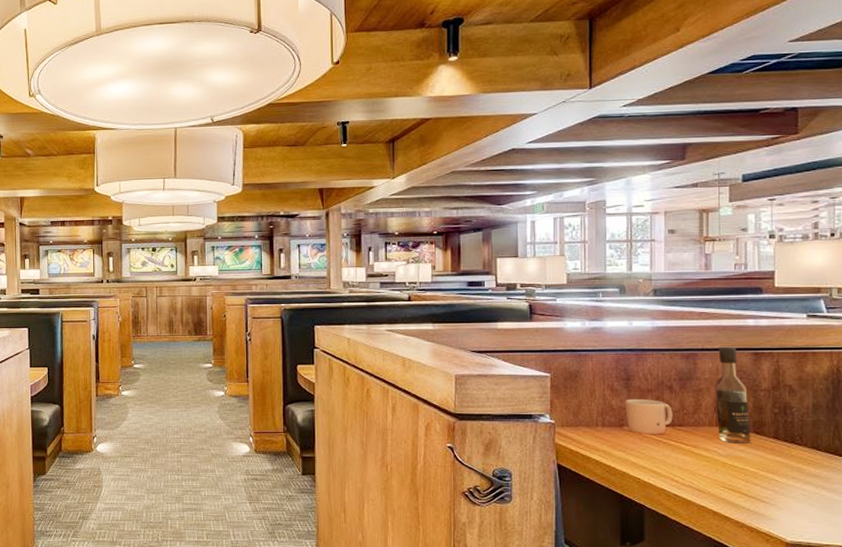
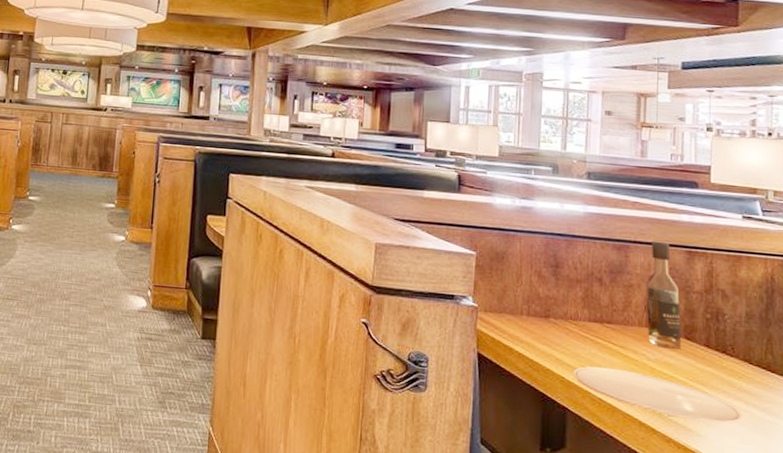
mug: present [624,398,673,435] -> none [551,288,602,331]
plate: none [648,466,812,506] -> present [573,366,743,424]

